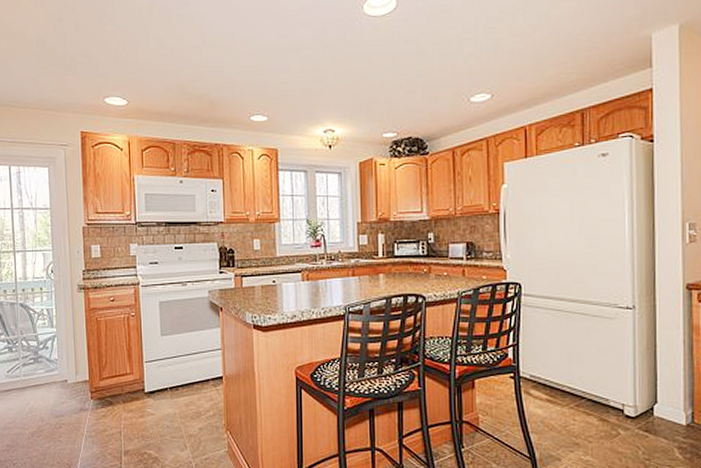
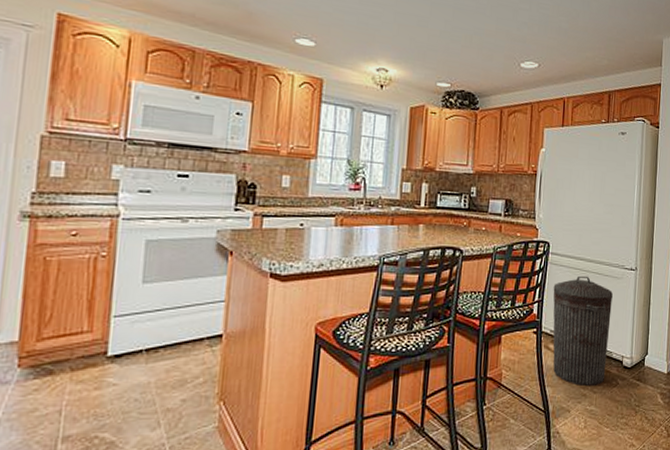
trash can: none [529,317,604,436] -> present [553,275,613,387]

